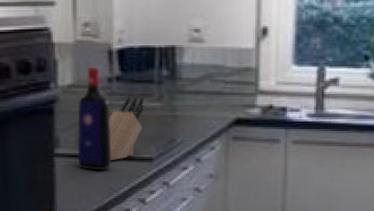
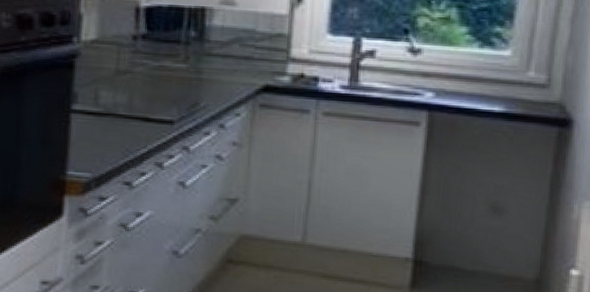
liquor bottle: present [77,67,112,171] -> none [95,23,133,131]
knife block: present [109,96,144,160] -> none [129,55,170,121]

